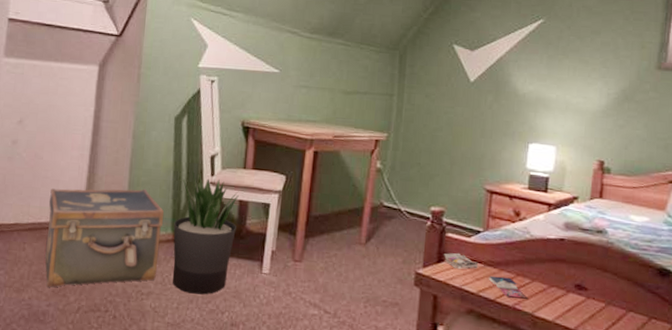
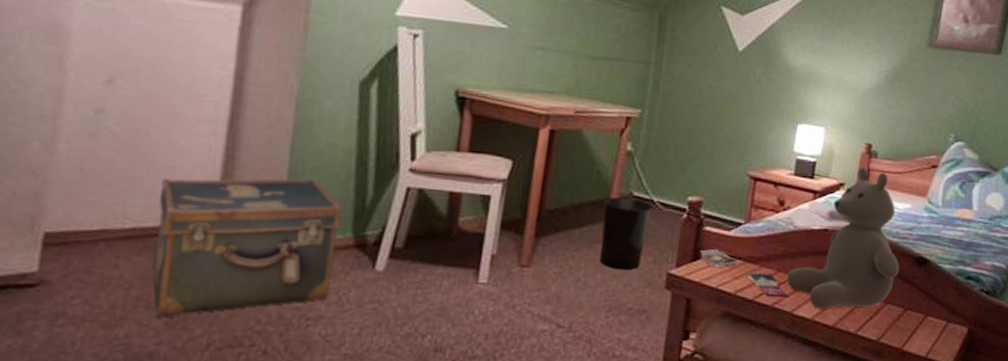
planter: present [172,168,239,295] -> none [352,150,449,315]
waste bin: none [357,206,401,268] -> present [599,197,653,270]
stuffed bear: none [526,182,641,314] -> present [786,167,900,310]

